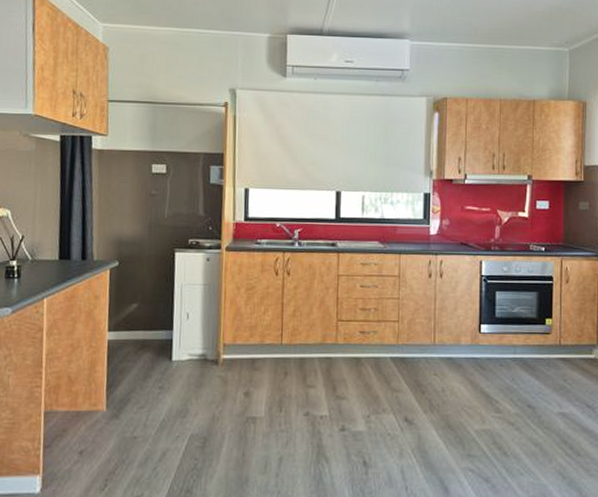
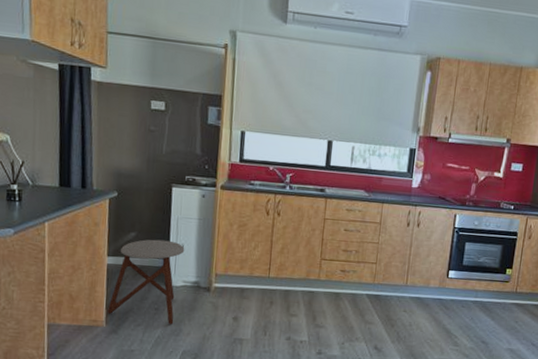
stool: none [108,309,190,405] -> present [107,239,185,325]

